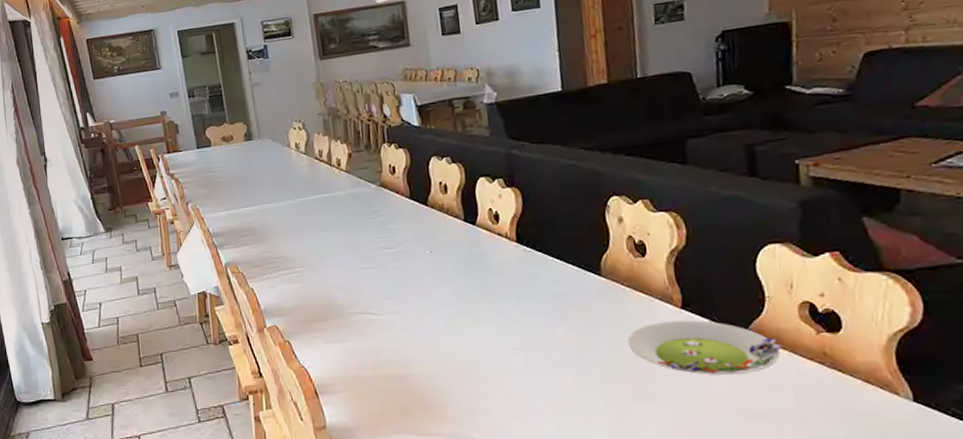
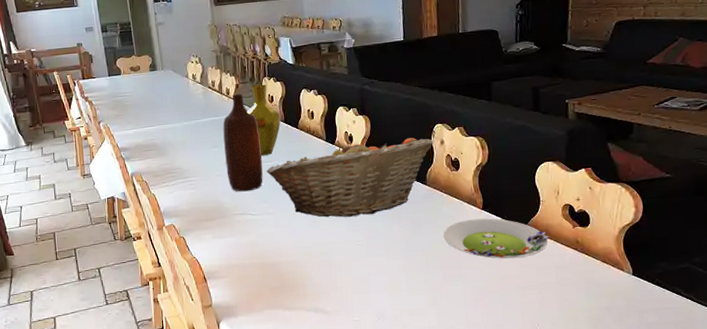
bottle: none [333,165,386,286] -> present [223,94,263,192]
vase: none [363,152,406,240] -> present [247,84,281,155]
fruit basket: none [389,215,608,318] -> present [266,138,433,217]

